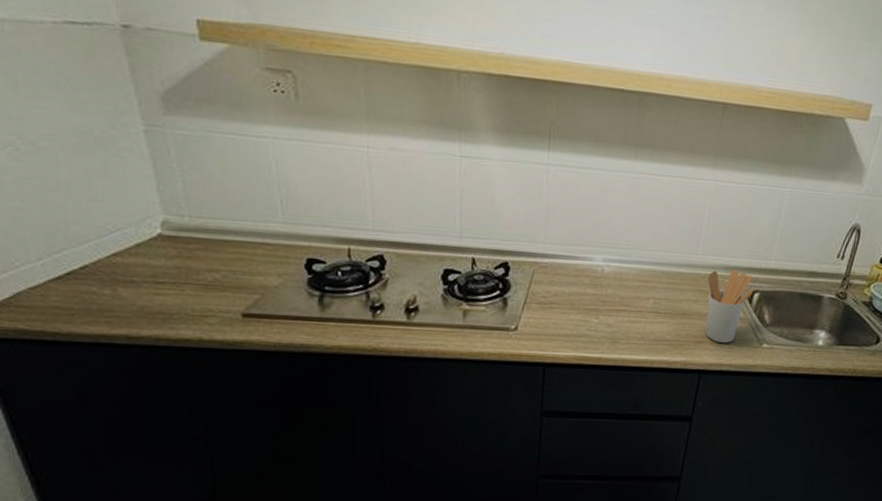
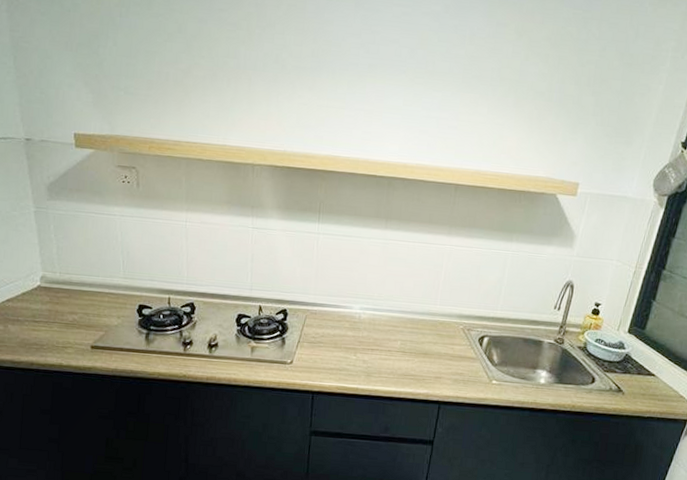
utensil holder: present [705,270,754,343] -> none [443,318,484,379]

